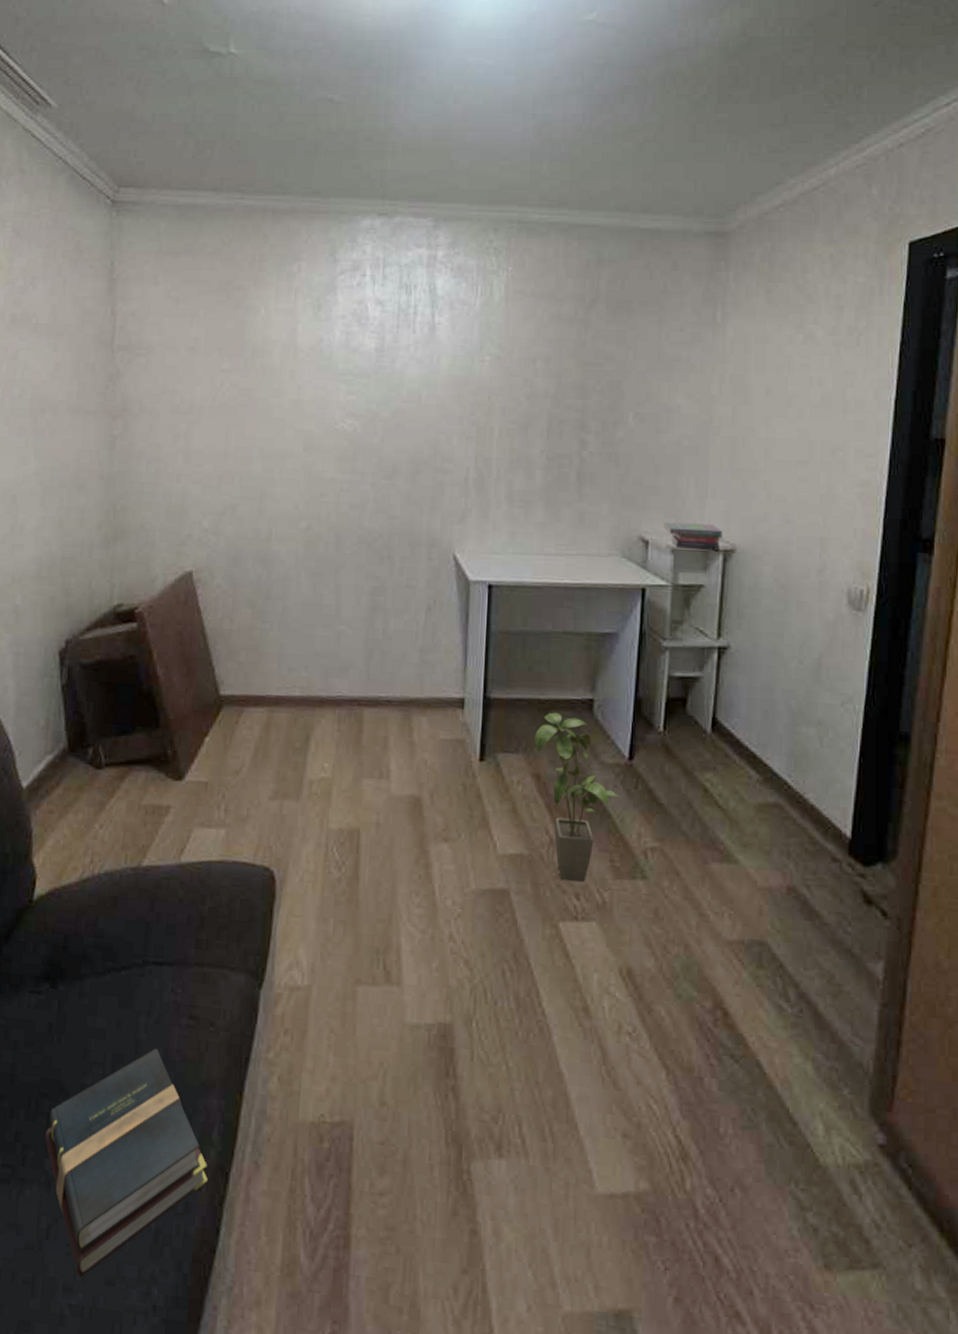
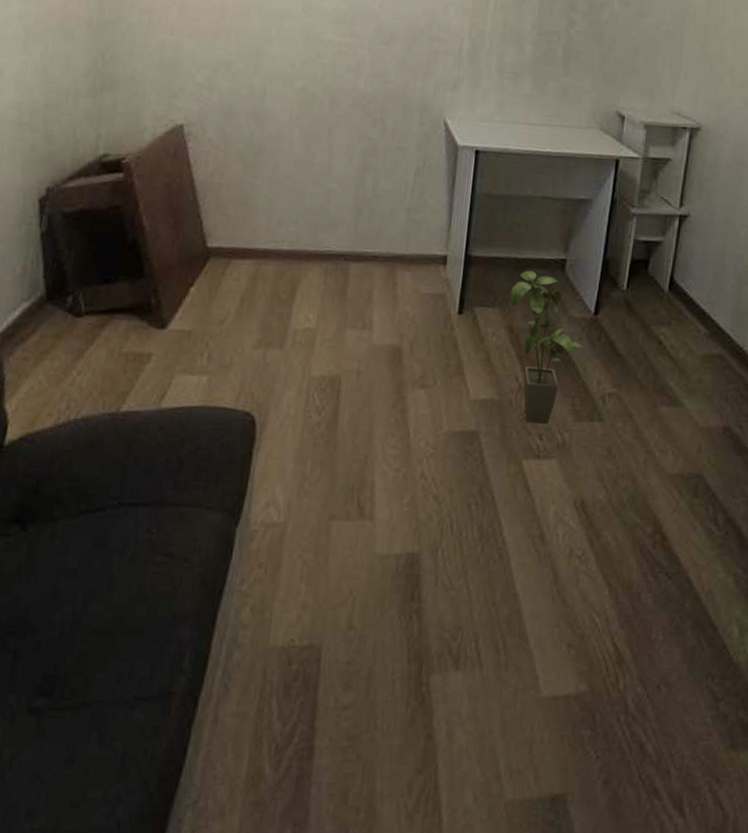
hardback book: present [44,1048,209,1277] -> none [9,584,178,802]
books: present [664,522,723,549] -> none [639,99,691,127]

